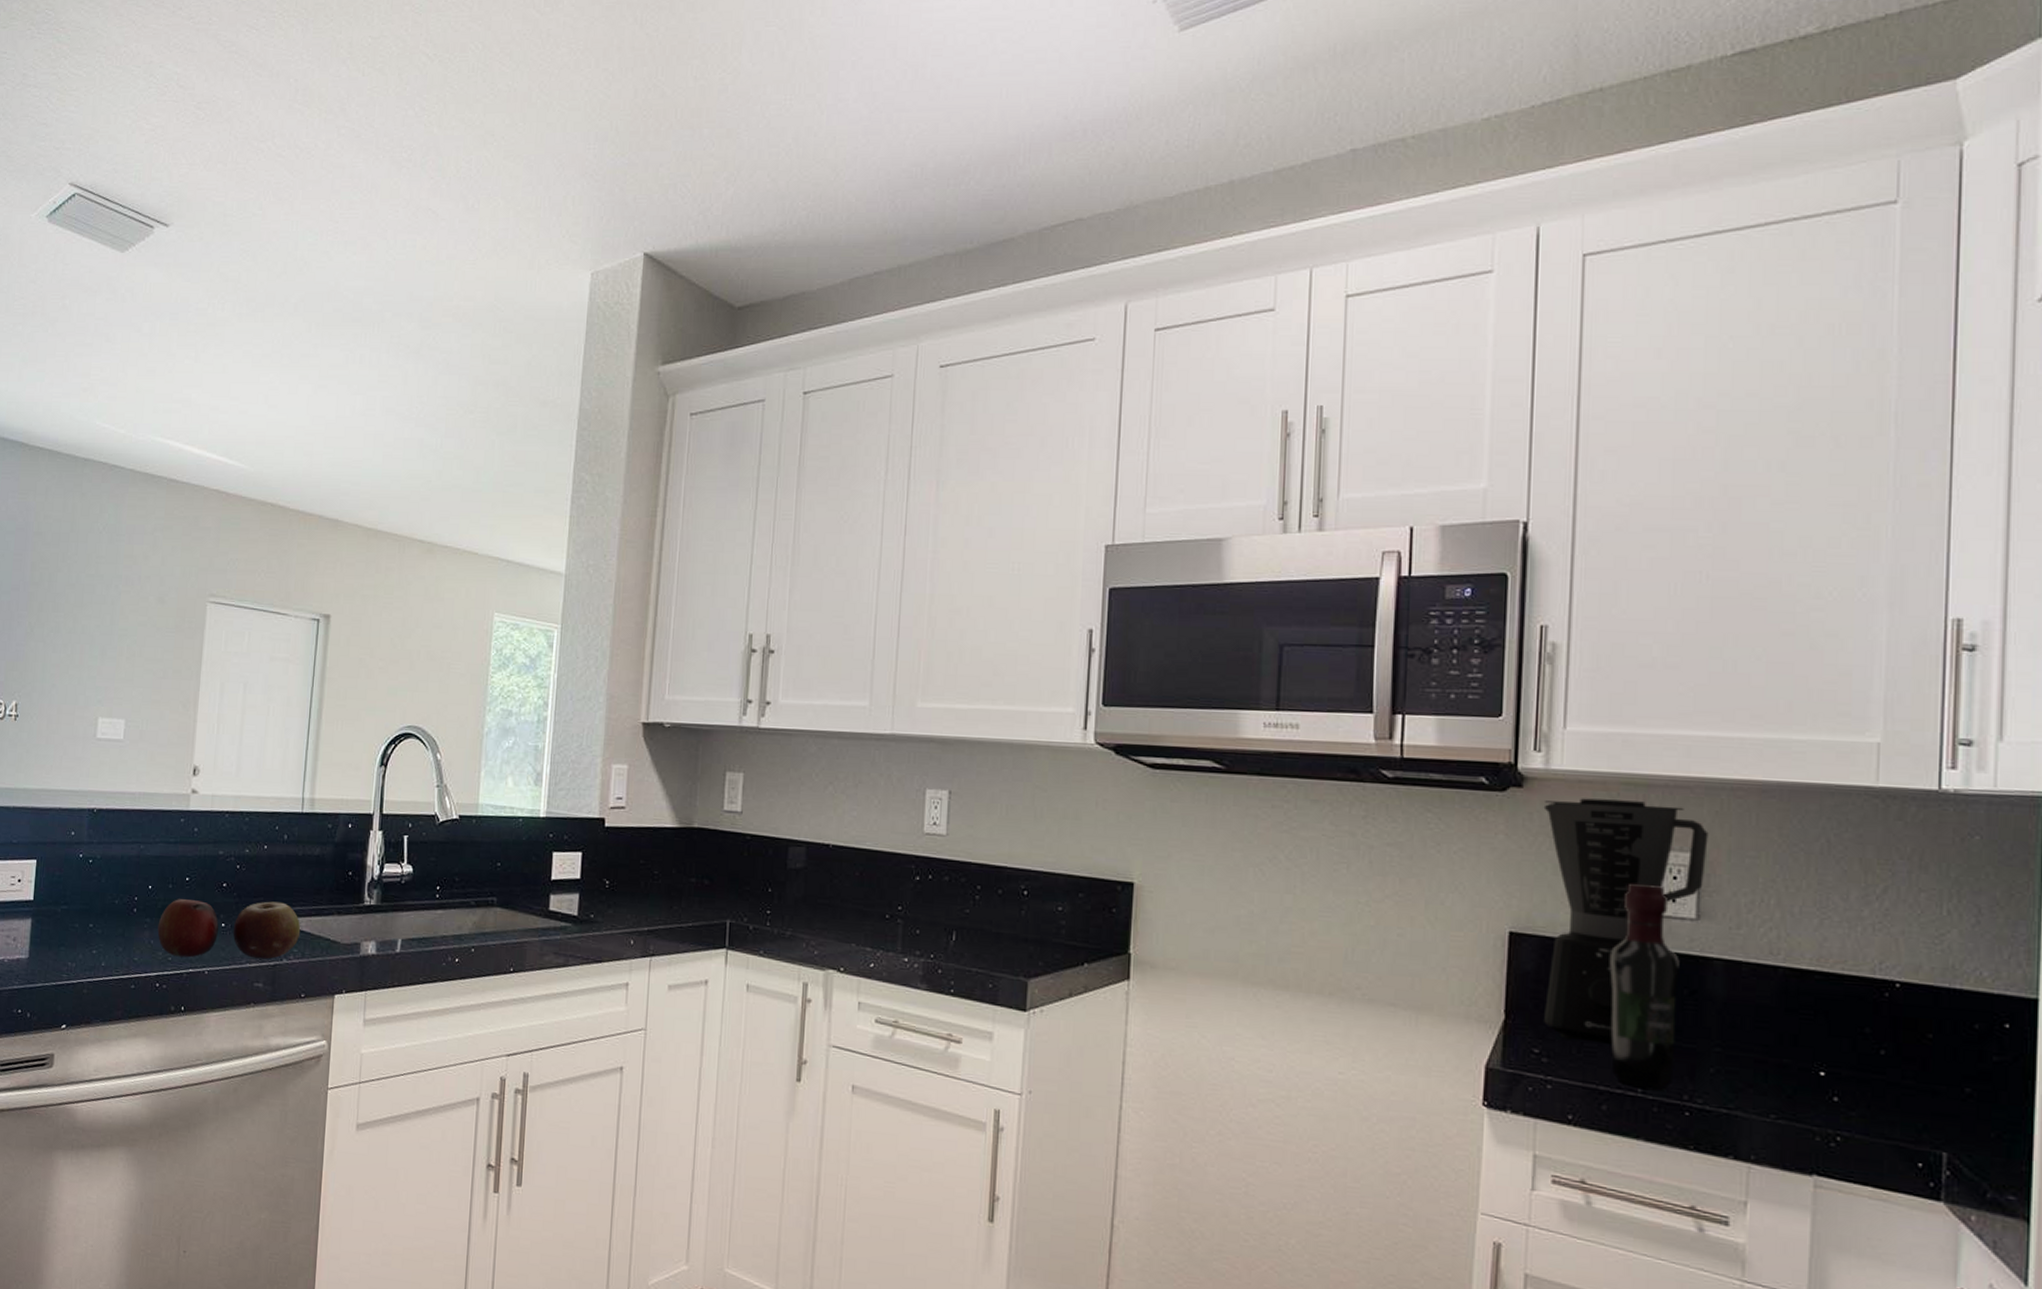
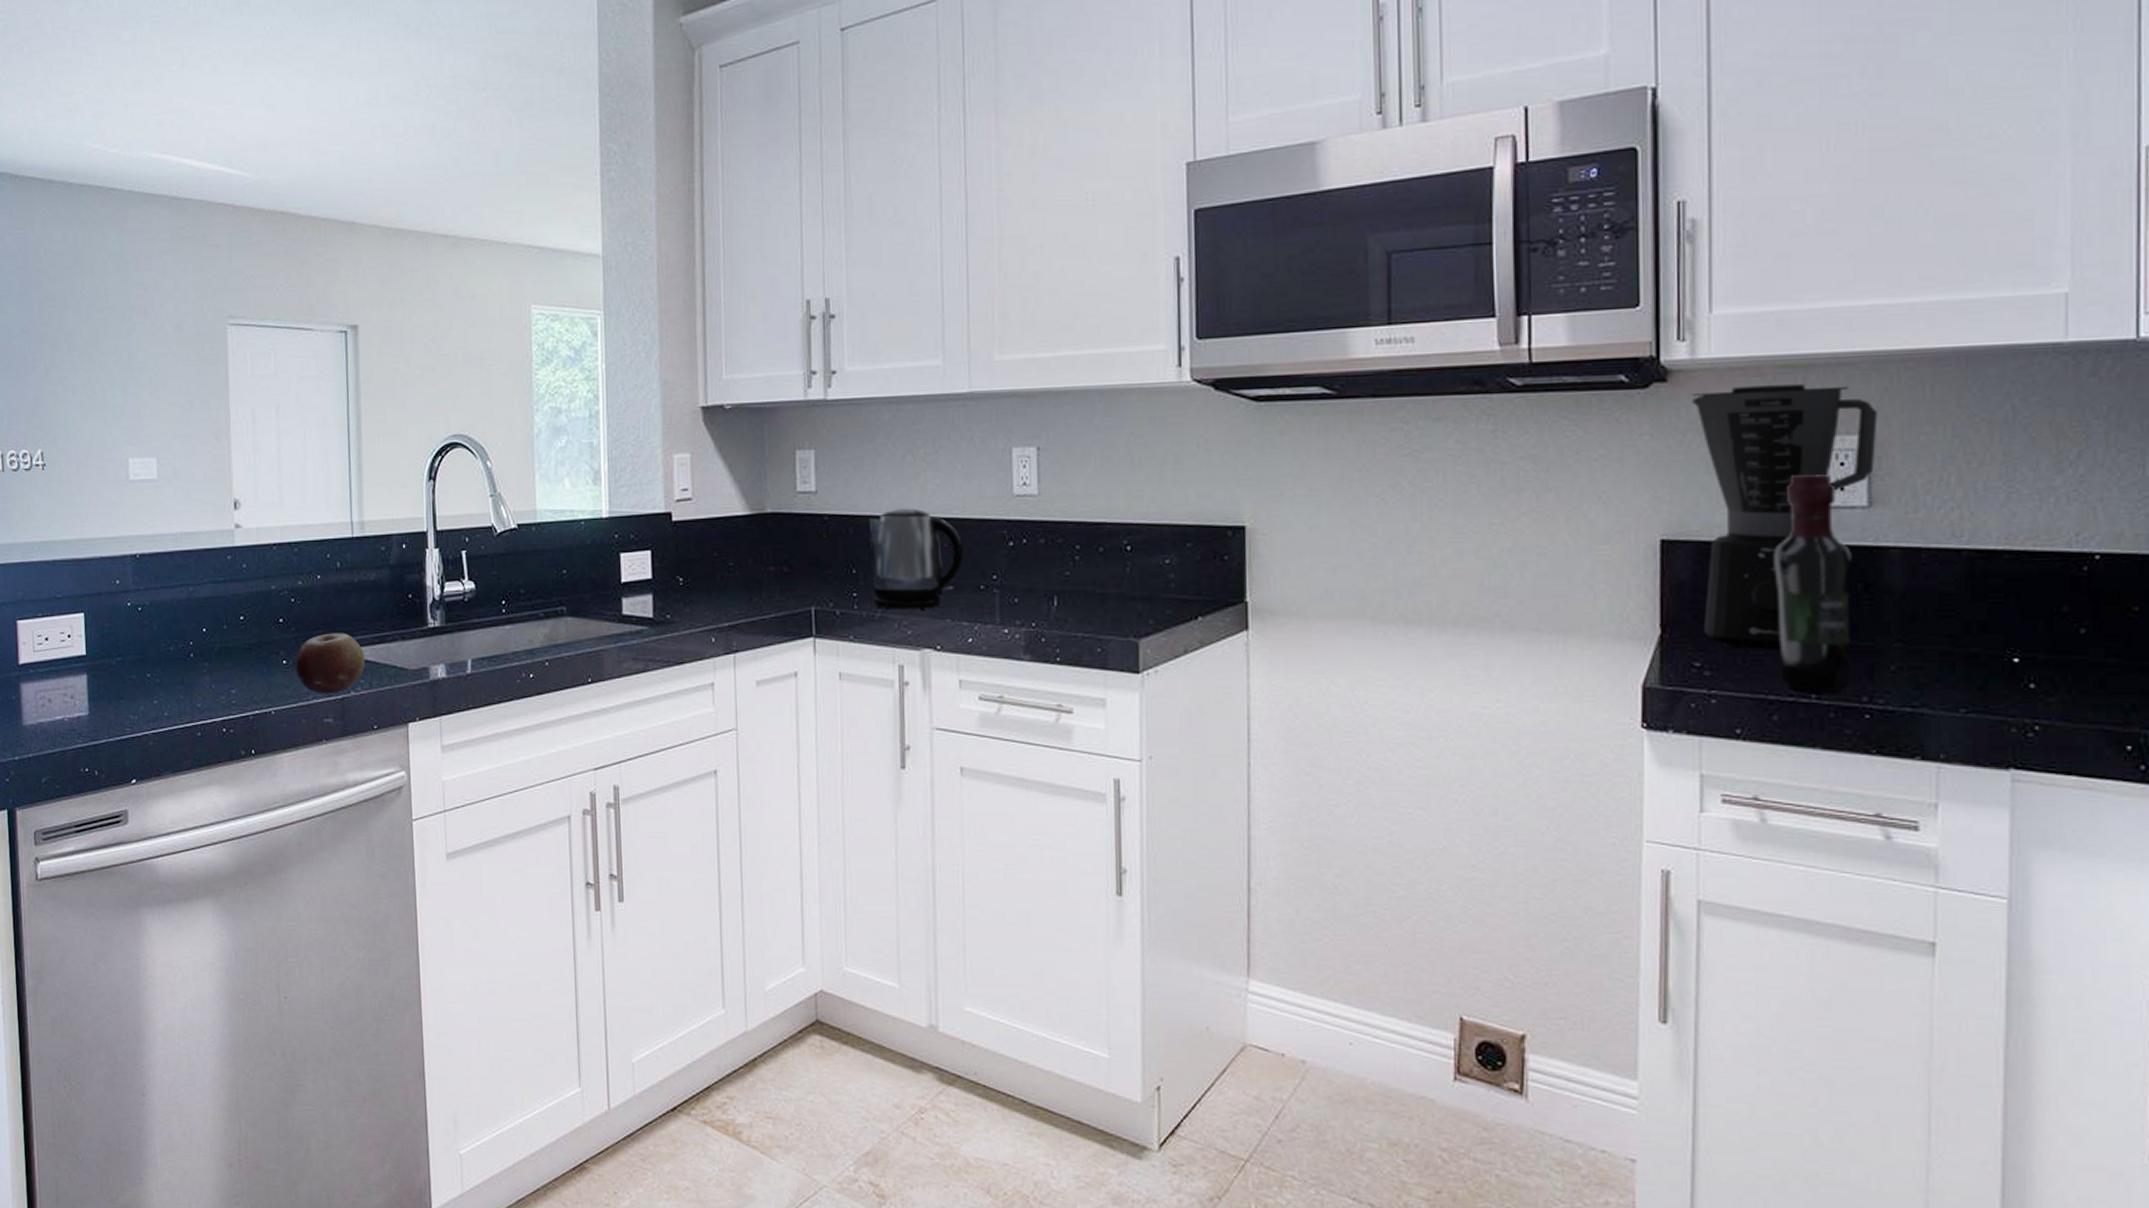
fruit: present [157,899,219,958] -> none [217,639,281,699]
kettle: none [785,835,873,932] -> present [868,508,964,610]

